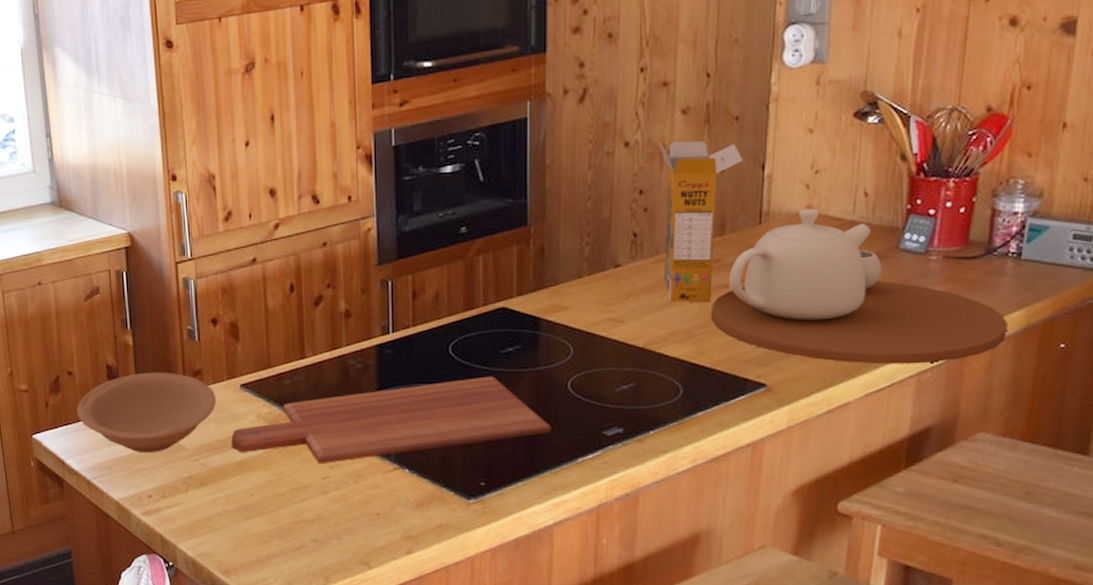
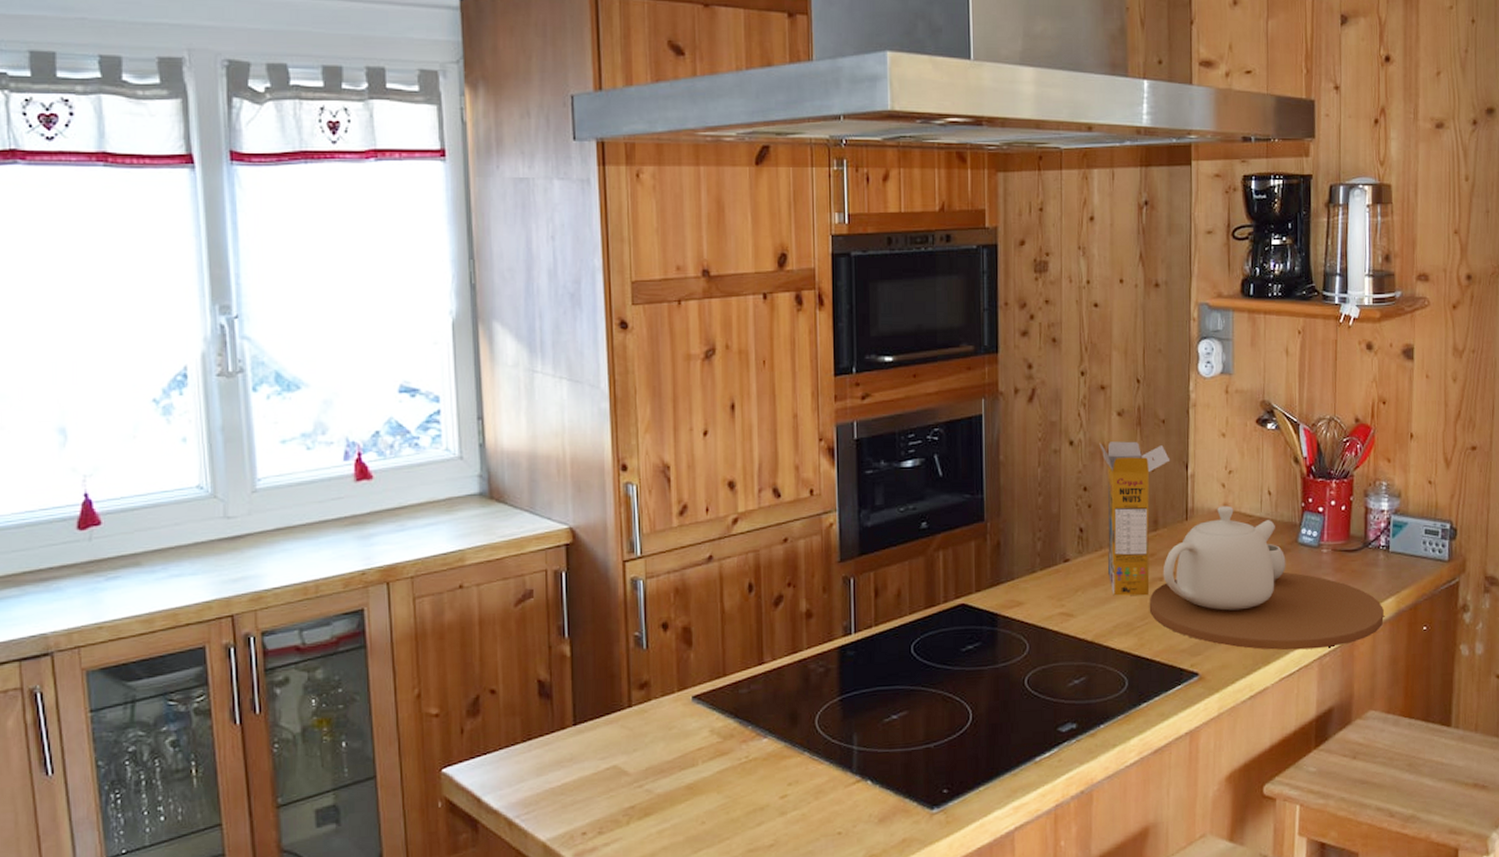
bowl: present [76,372,217,452] -> none [499,685,665,782]
cutting board: present [231,376,552,463] -> none [681,675,1011,781]

